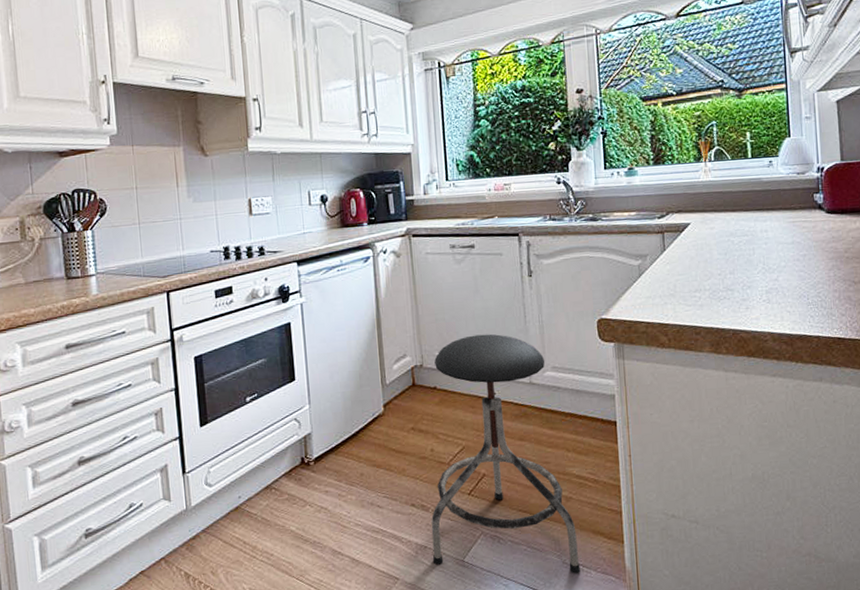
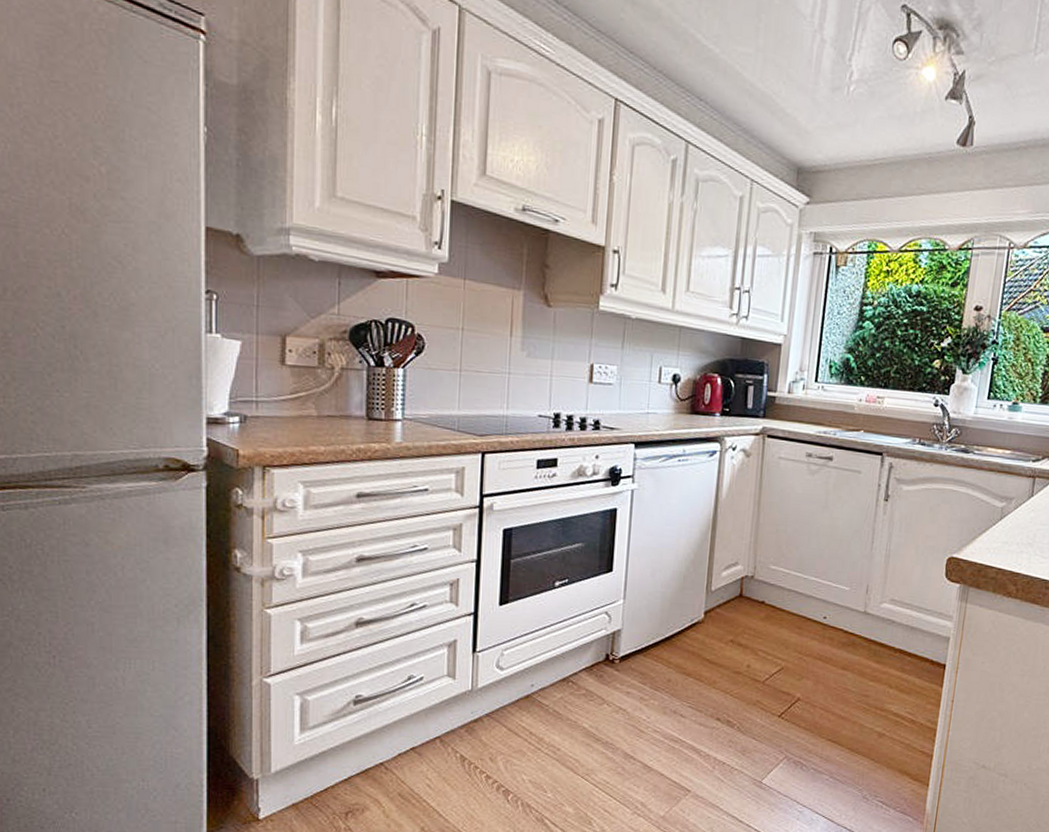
stool: present [431,334,580,574] -> none [729,553,884,809]

